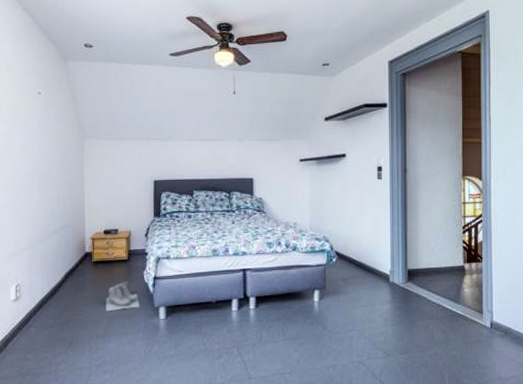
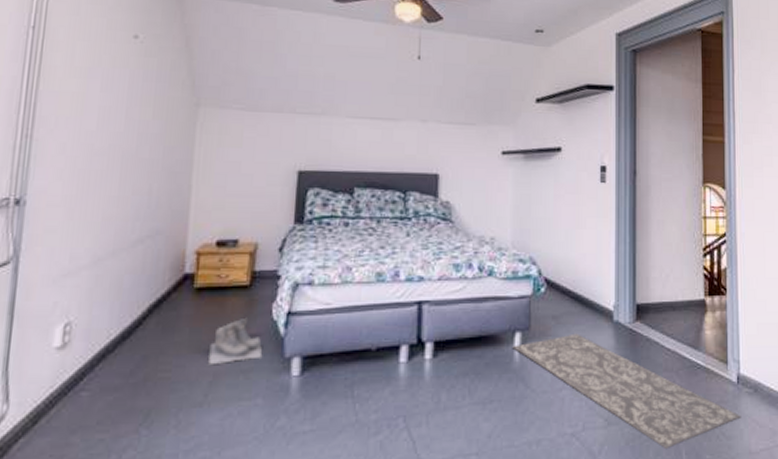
rug: none [313,291,494,375] -> present [512,333,742,450]

